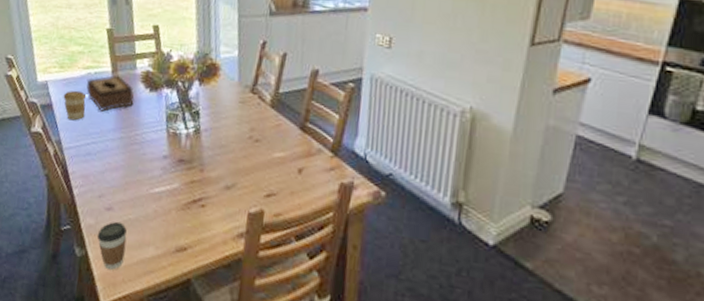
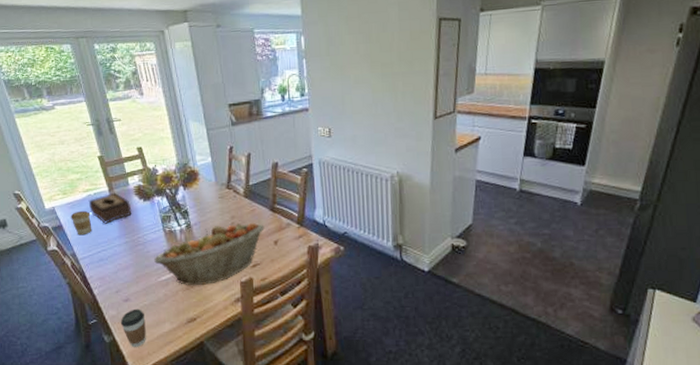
fruit basket: none [149,136,289,209] -> present [154,222,265,286]

